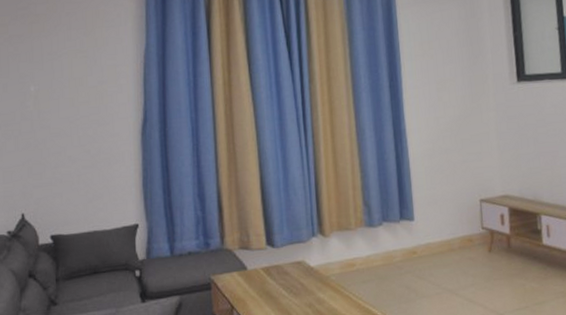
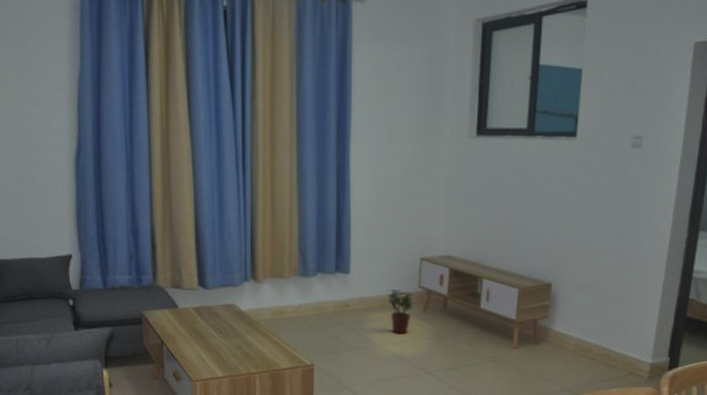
potted plant: none [453,232,480,279] -> present [388,290,415,335]

